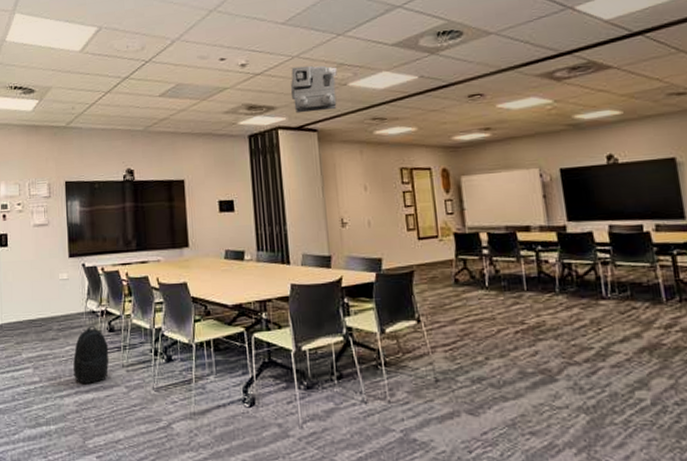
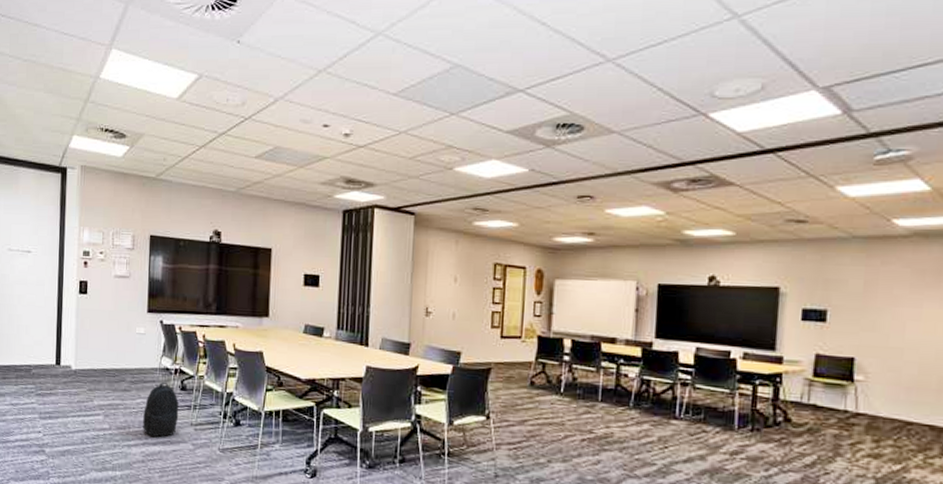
total station: present [291,65,337,114] -> none [393,144,445,194]

